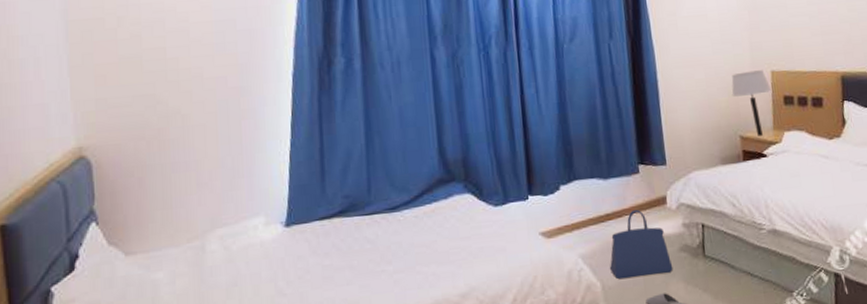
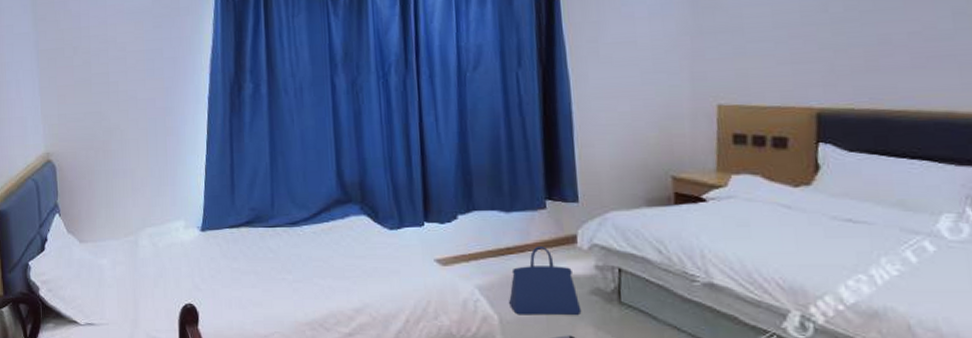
table lamp: present [731,70,771,136] -> none [664,104,716,178]

